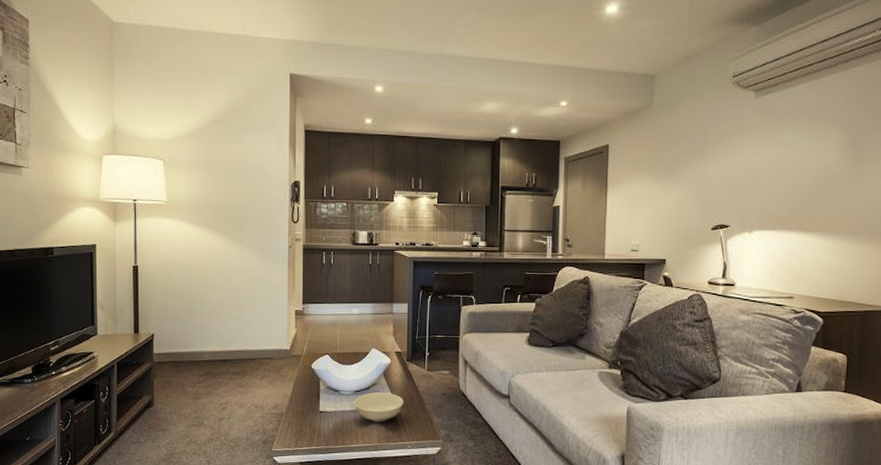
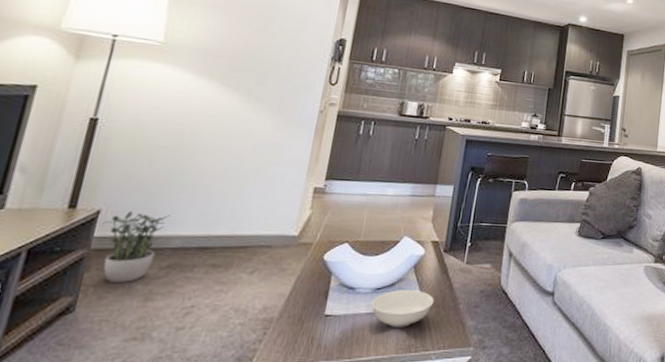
potted plant: none [157,334,199,386] -> present [102,211,171,284]

